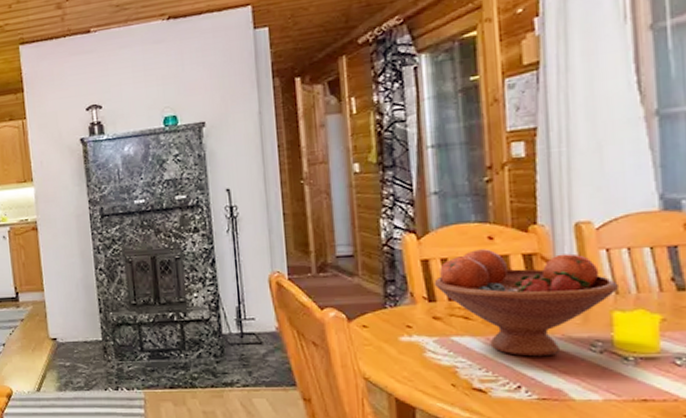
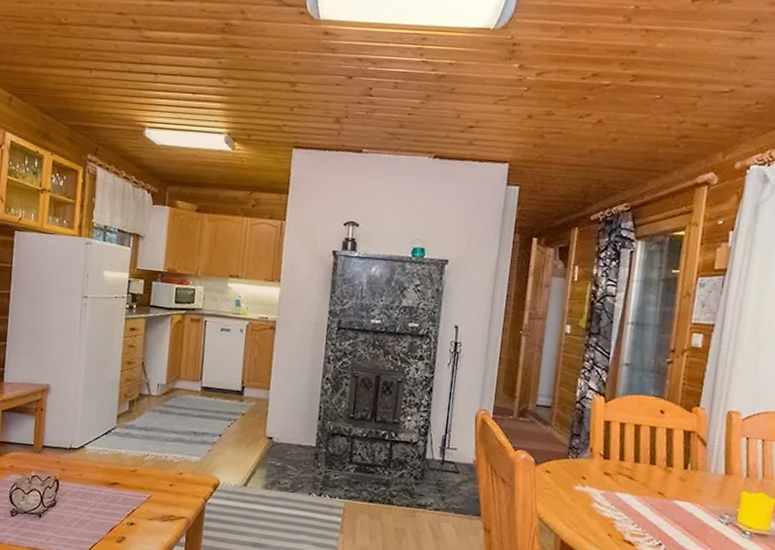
fruit bowl: present [434,249,618,357] -> none [610,419,750,521]

